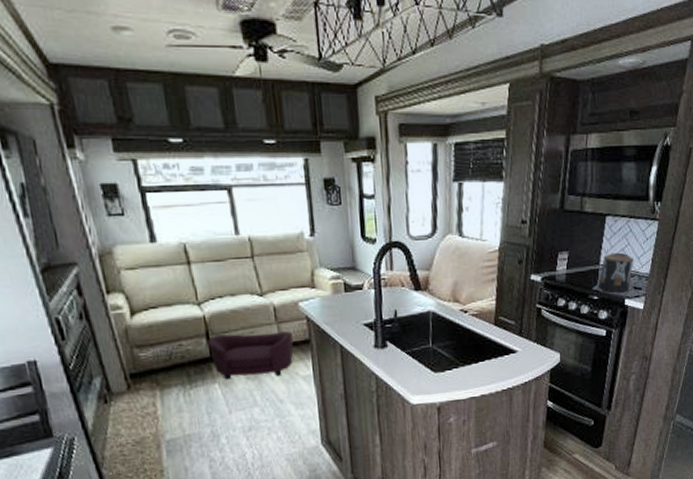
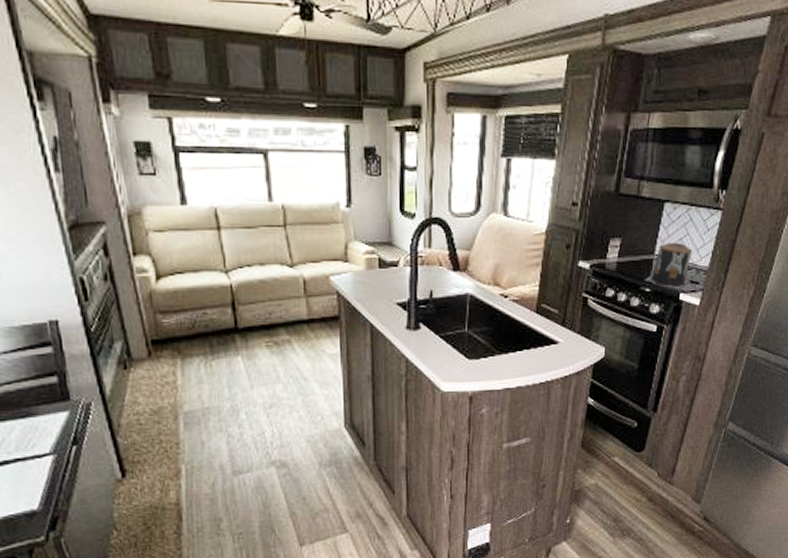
dog bed: present [208,331,294,380] -> none [234,305,322,353]

